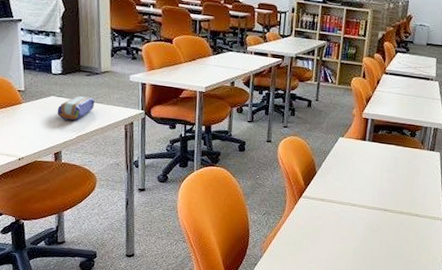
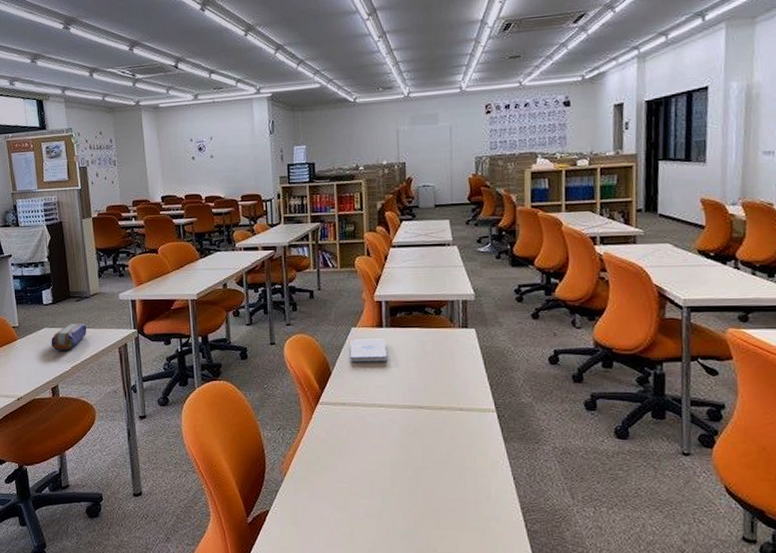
notepad: none [334,147,366,170] -> present [350,339,388,362]

